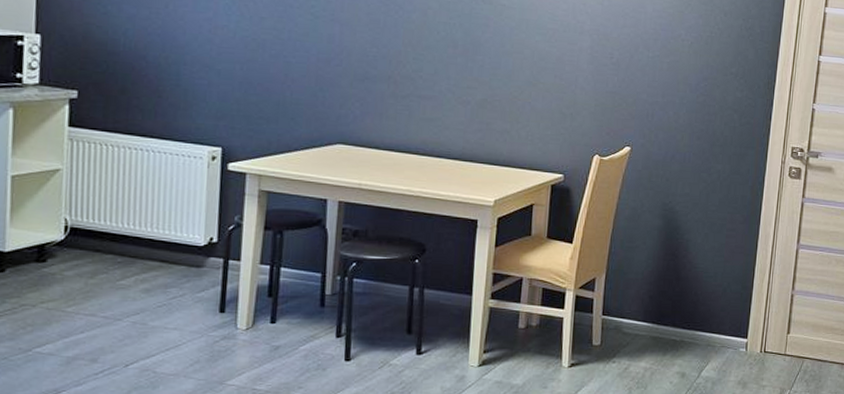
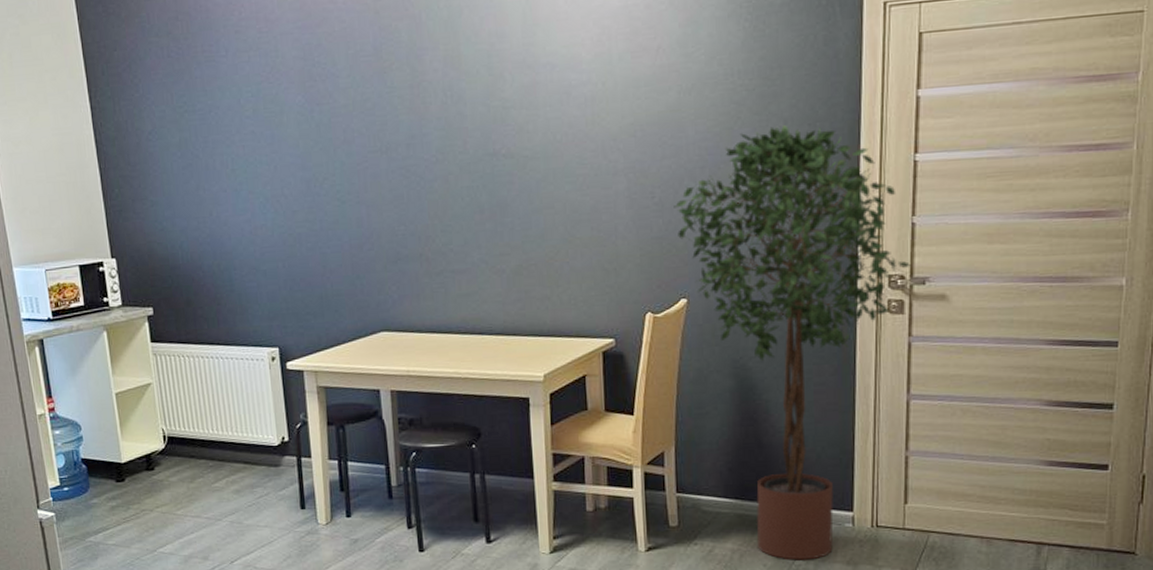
potted tree: none [628,16,809,379] -> present [673,125,910,560]

